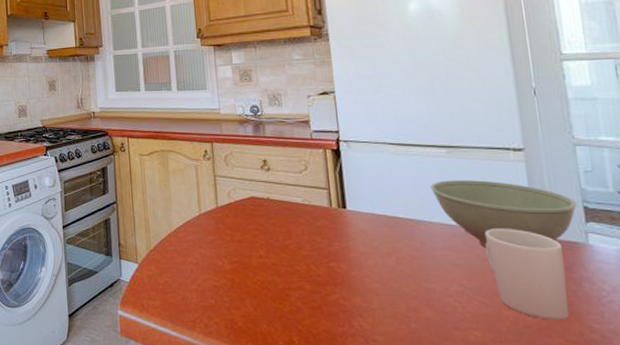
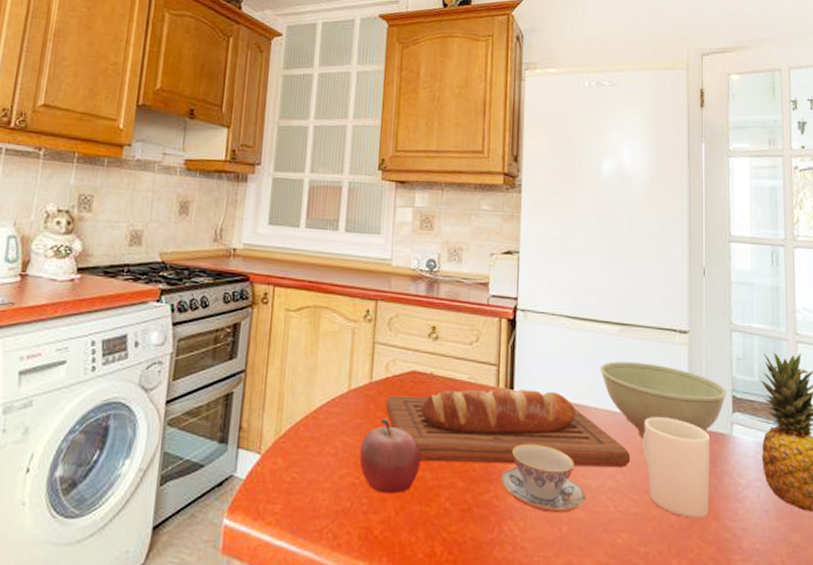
fruit: none [216,234,270,294] -> present [359,417,421,494]
bread loaf: none [231,208,474,273] -> present [385,388,630,467]
teacup: none [345,254,432,312] -> present [501,444,586,513]

